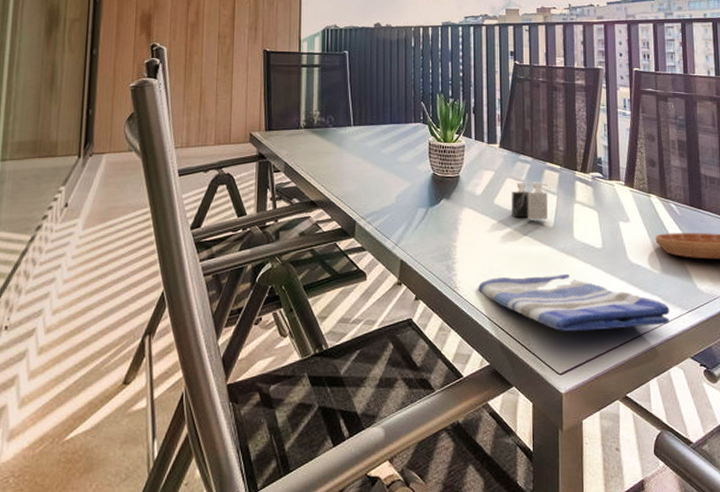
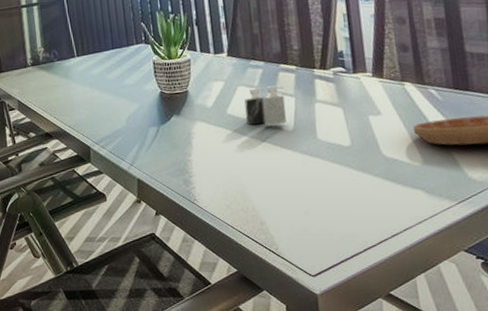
dish towel: present [478,273,670,331] -> none [218,175,436,234]

